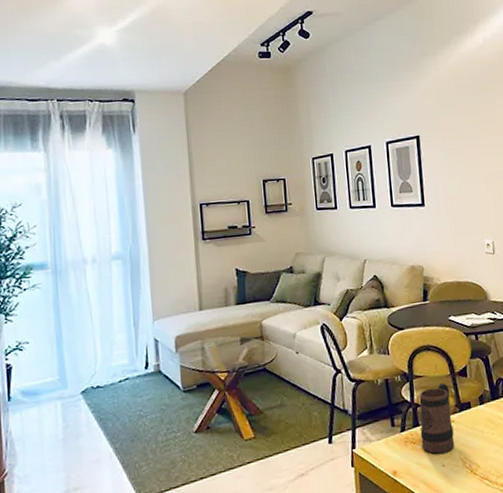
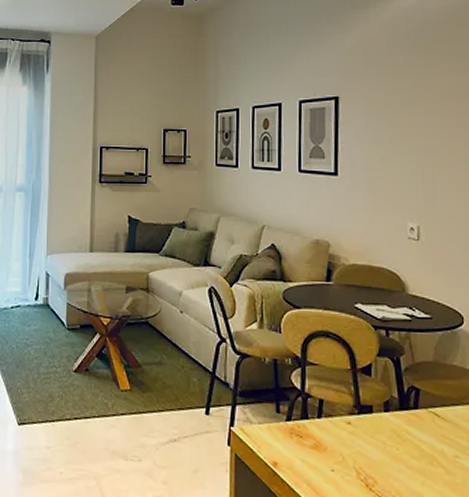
mug: present [419,383,455,454] -> none [308,377,349,456]

